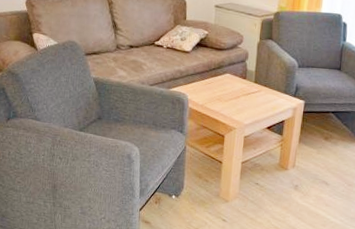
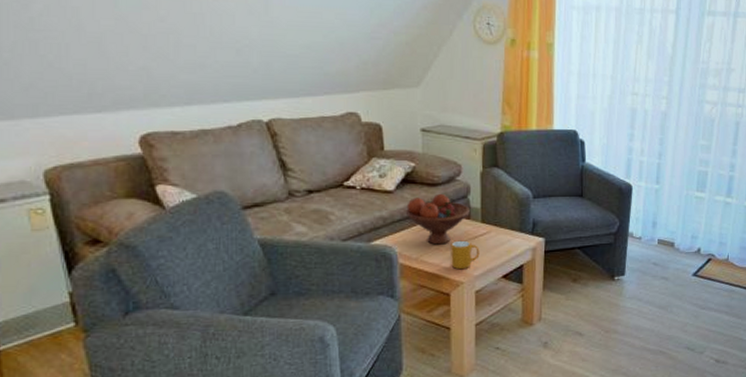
fruit bowl: none [197,56,246,97] -> present [405,193,469,245]
mug: none [227,95,251,118] -> present [451,240,480,270]

